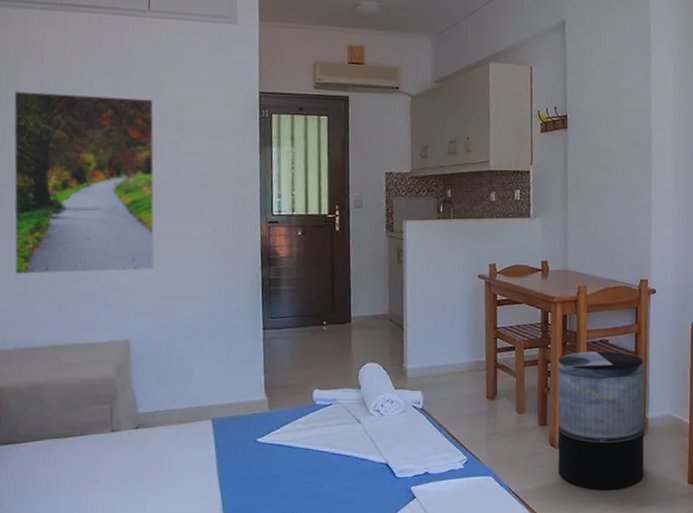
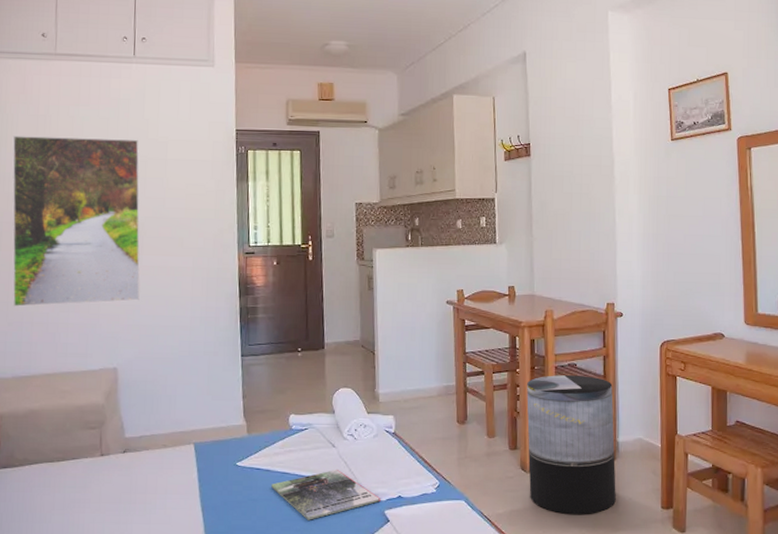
magazine: none [293,445,407,497] -> present [271,469,381,520]

